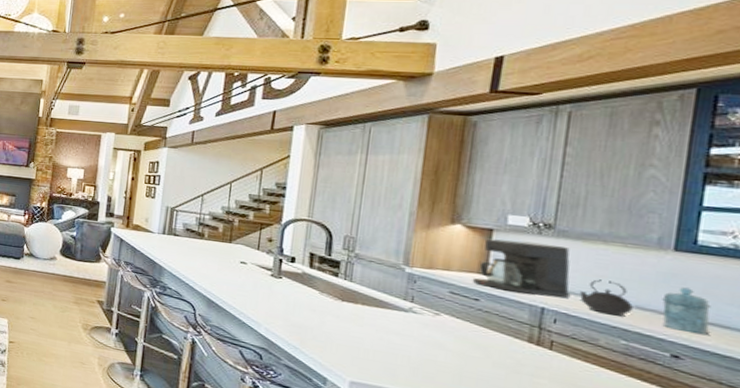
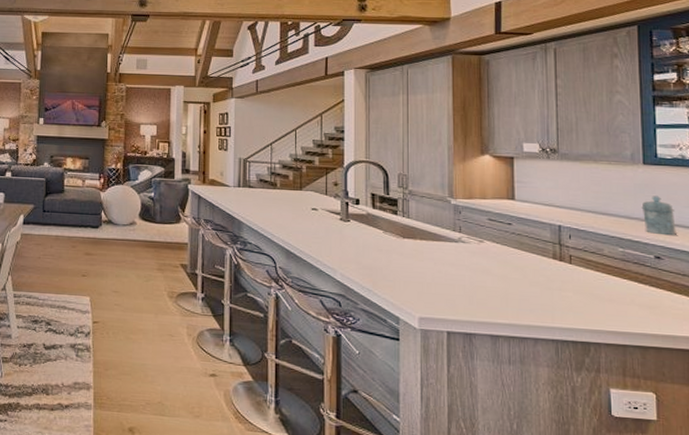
coffee maker: present [472,238,571,298] -> none [504,165,578,215]
kettle: present [579,279,633,316] -> none [583,195,623,226]

